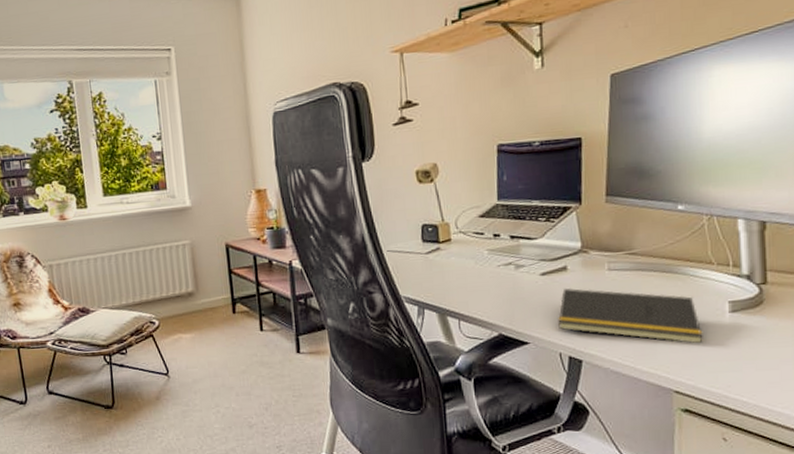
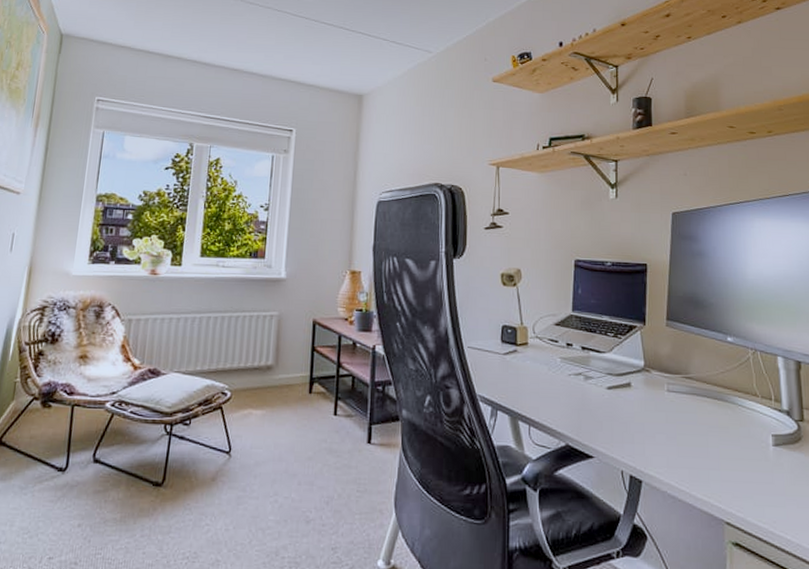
notepad: present [558,287,703,344] -> none [621,404,751,475]

